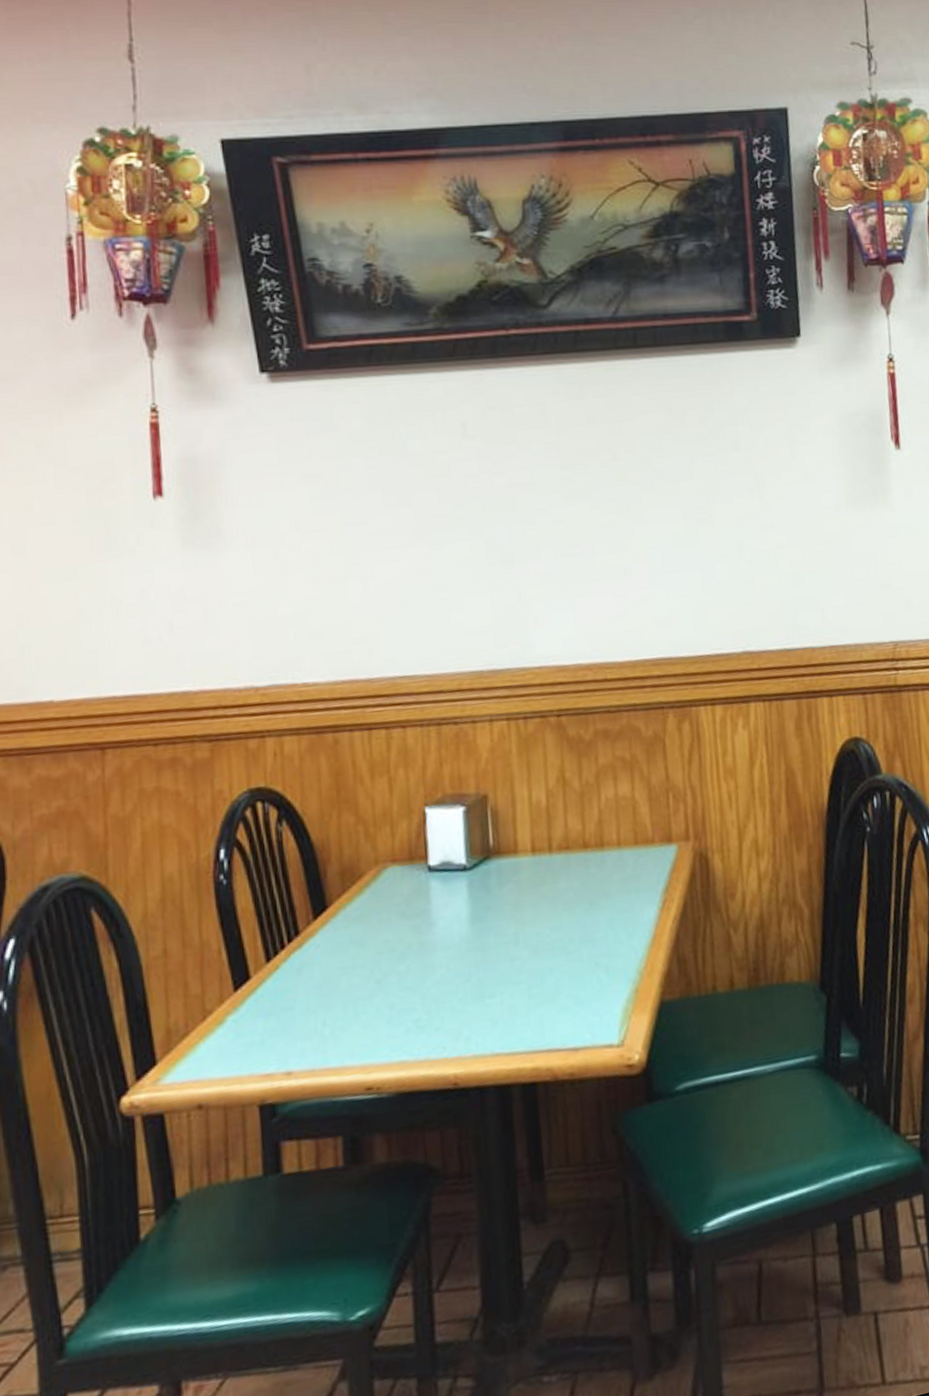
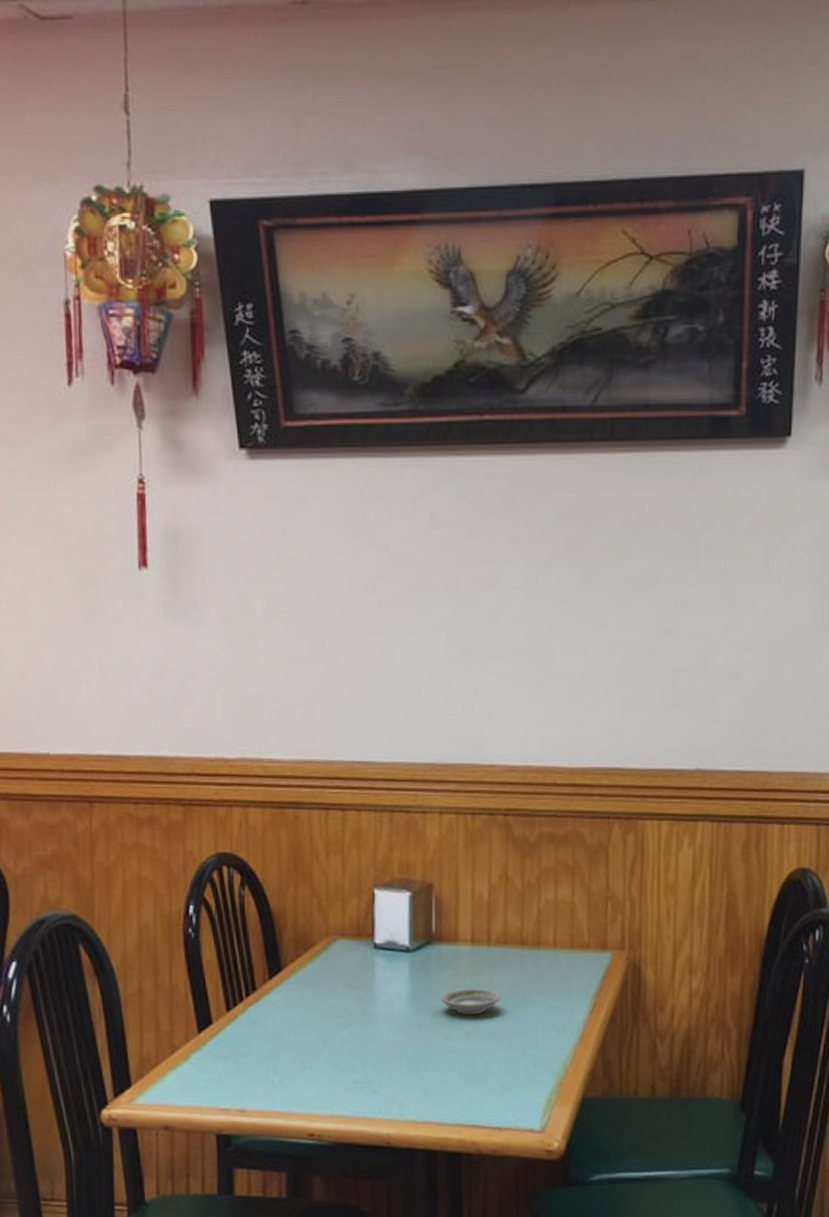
saucer: none [504,899,567,931] -> present [441,987,501,1015]

